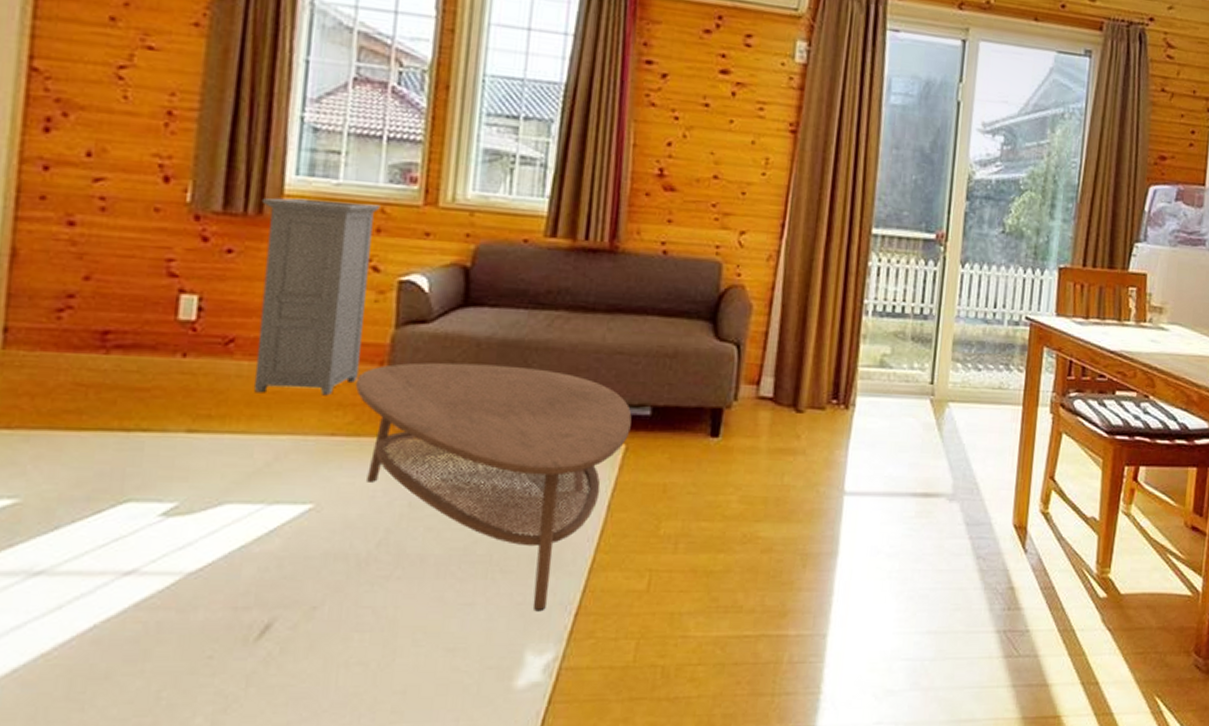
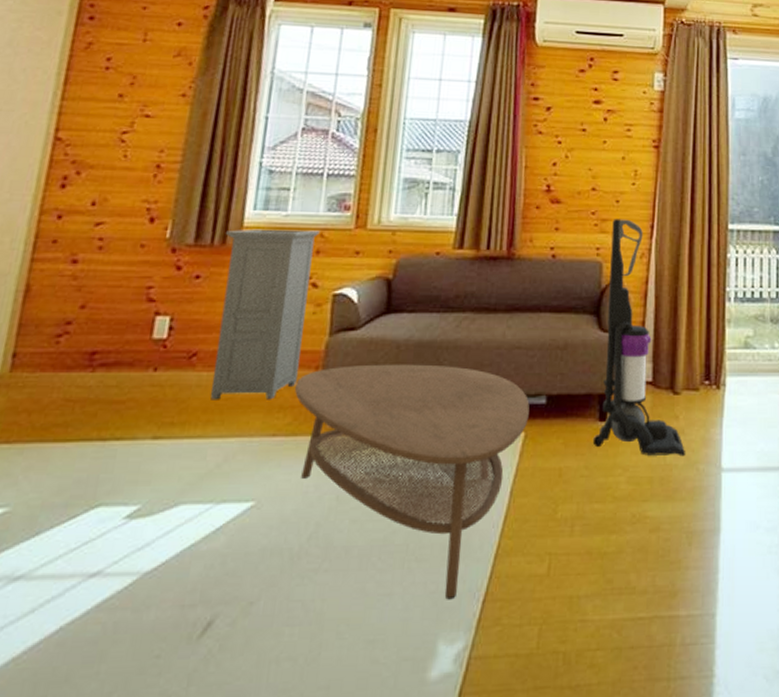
vacuum cleaner: none [702,213,805,476] -> present [592,219,685,456]

